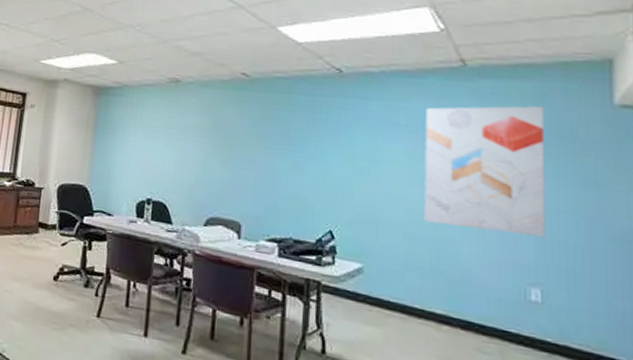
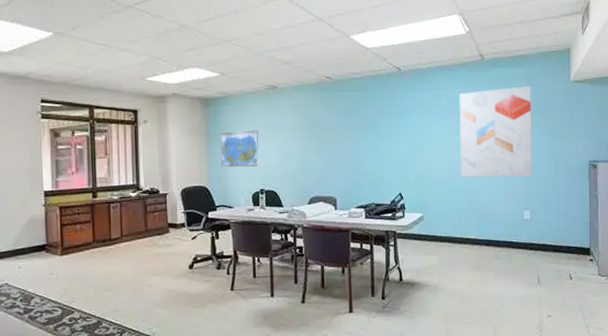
world map: none [105,126,154,171] -> present [220,130,259,168]

